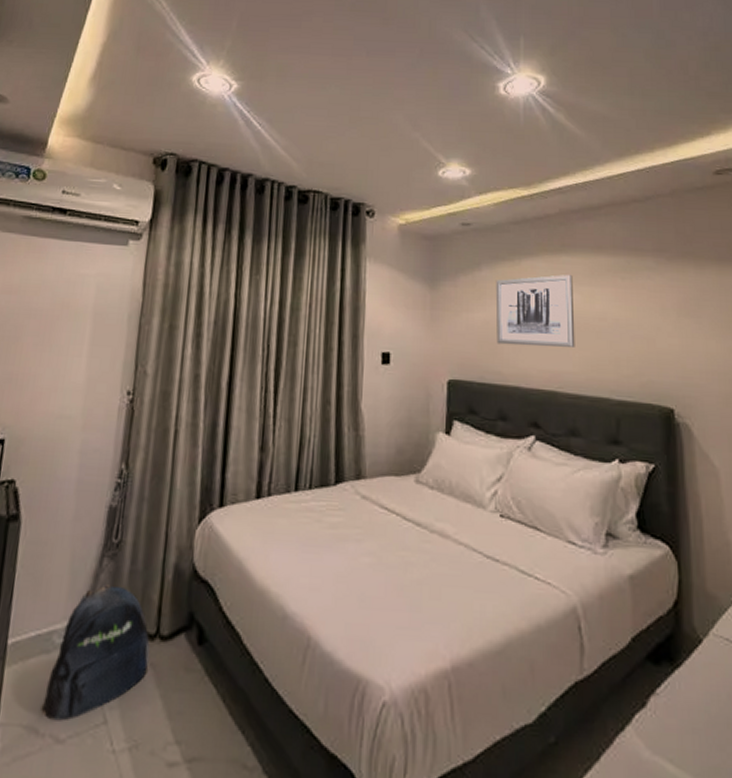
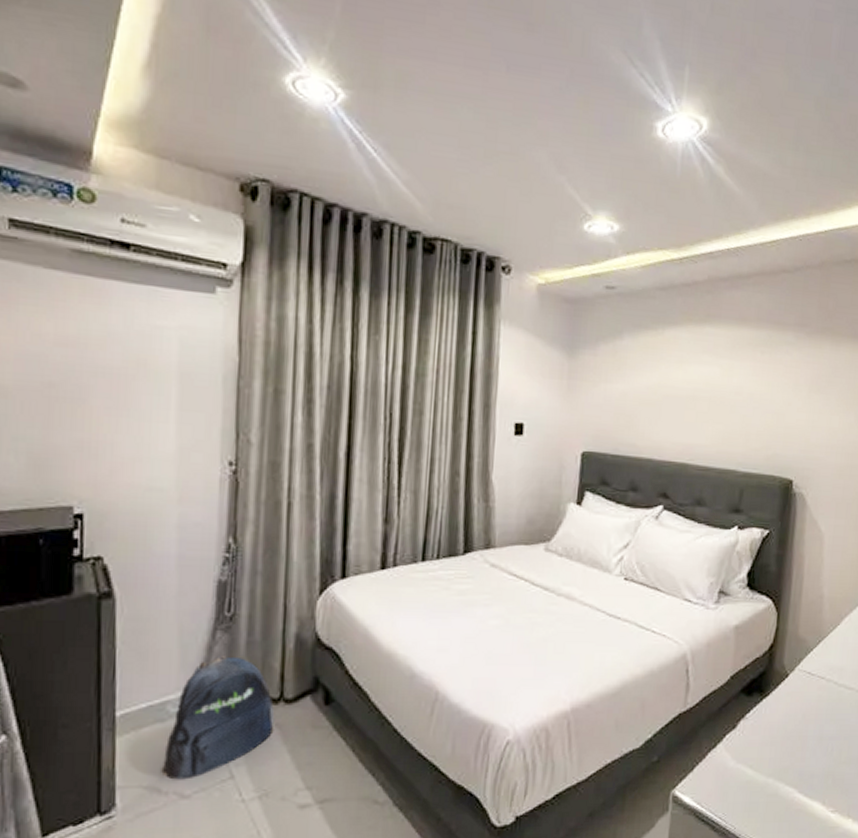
wall art: present [495,275,575,347] -> none [633,346,714,421]

